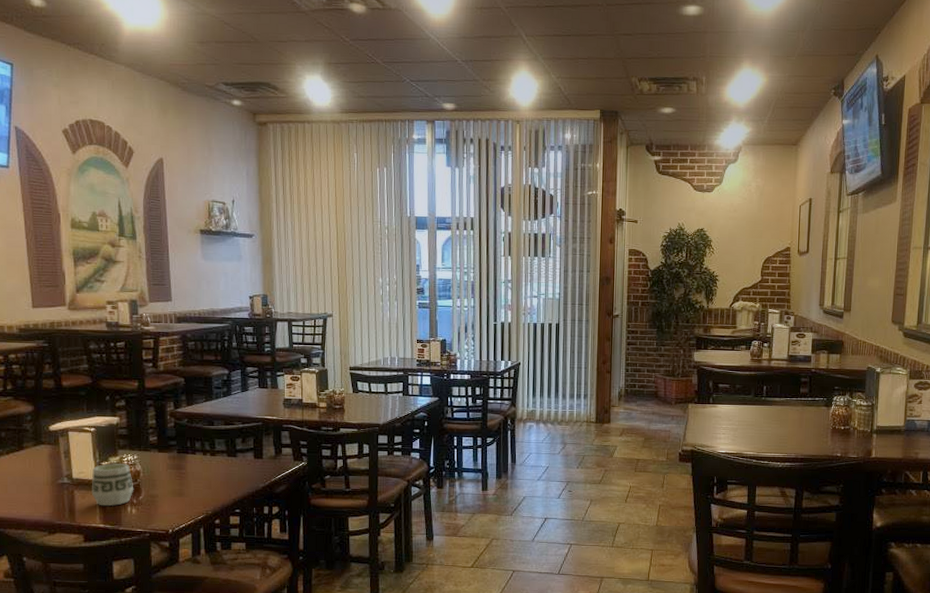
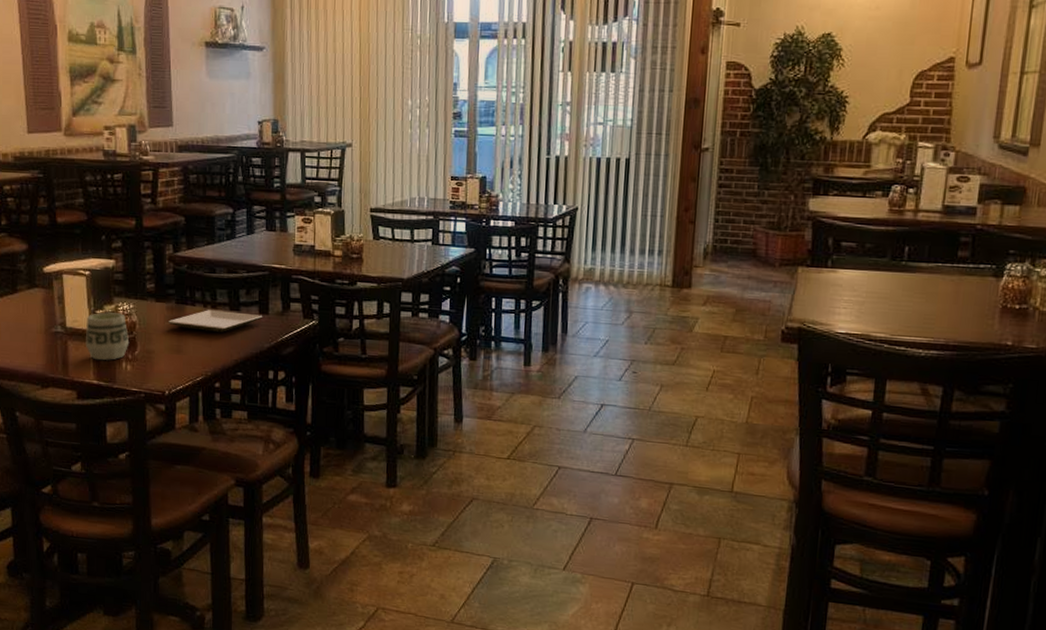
plate: none [171,457,258,476] -> present [168,310,263,332]

